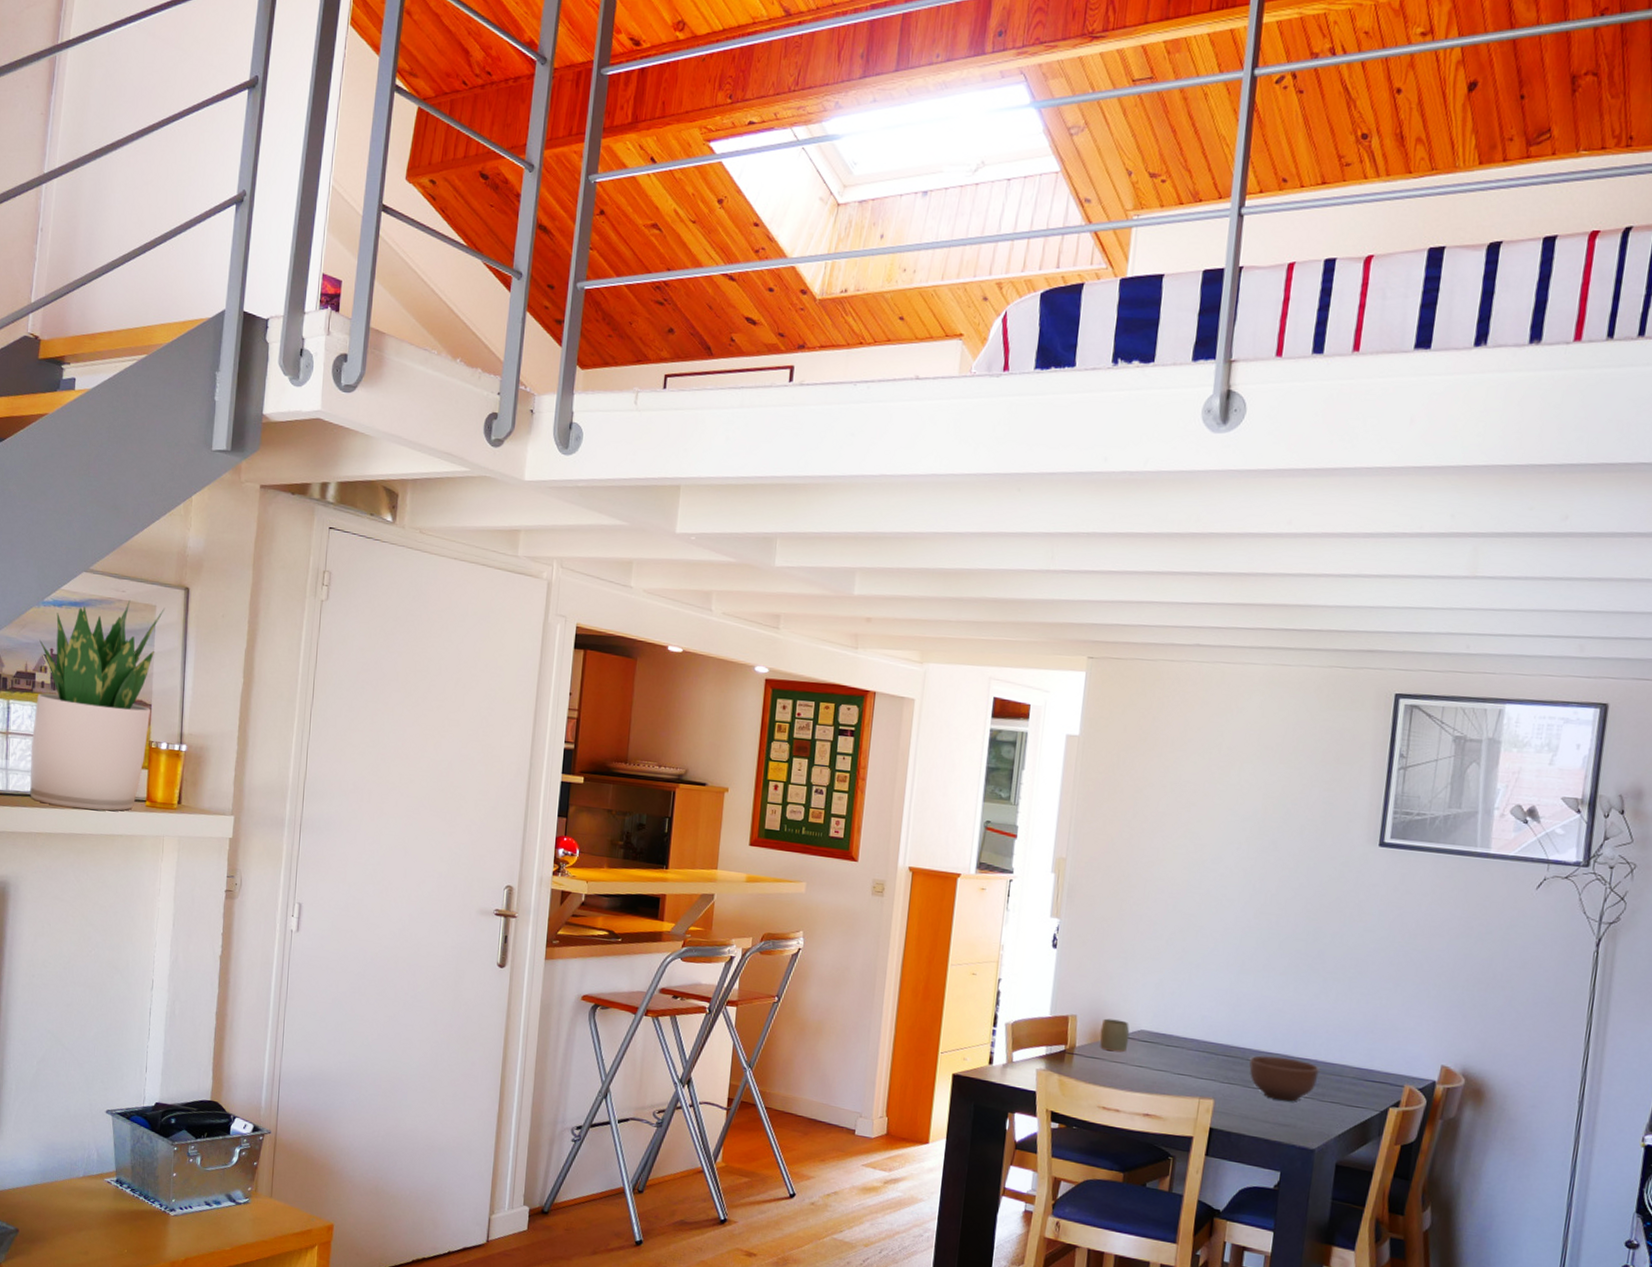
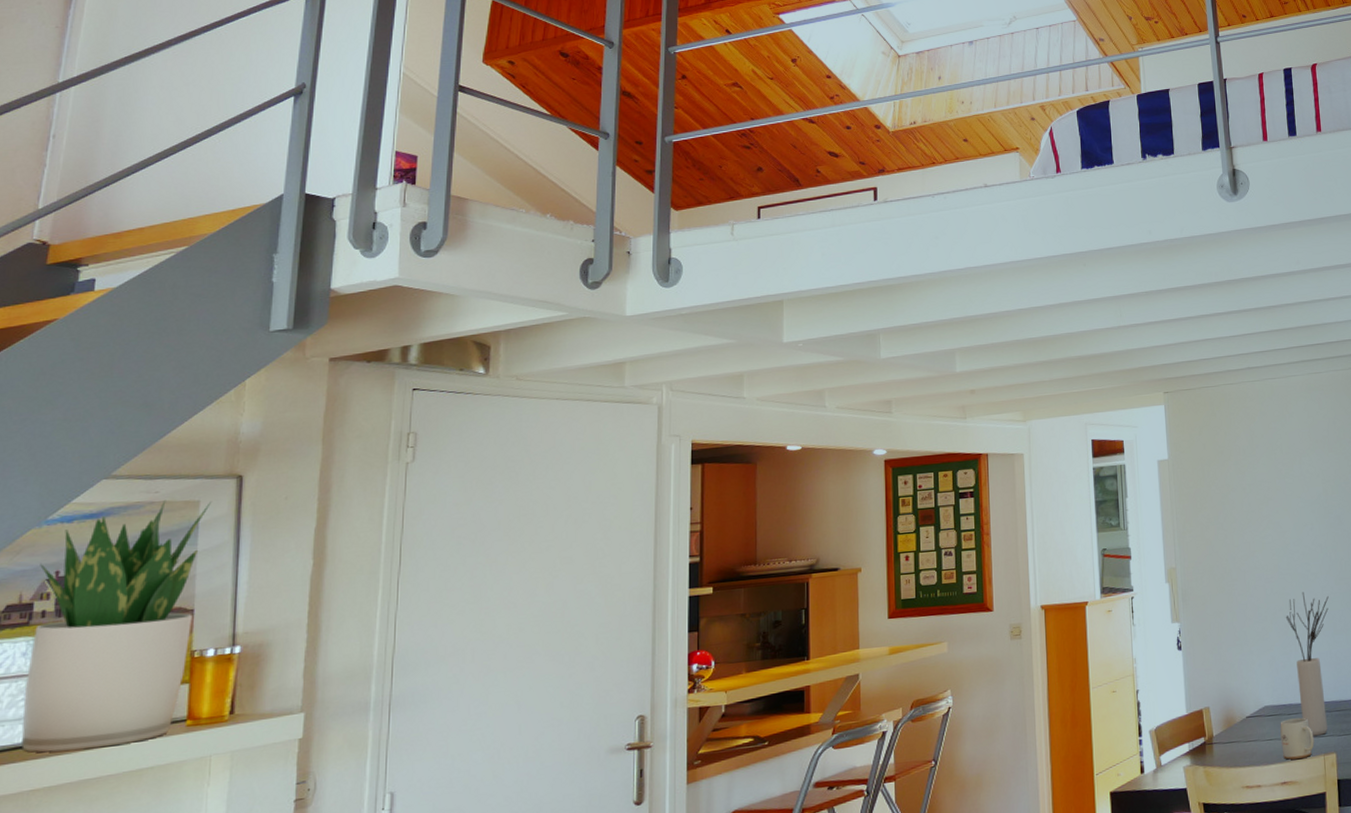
mug: present [1099,1018,1130,1053] -> none [1231,701,1257,733]
mug: none [1151,1049,1192,1096] -> present [1280,717,1315,760]
vase: none [1182,917,1243,1077] -> present [1285,592,1329,736]

